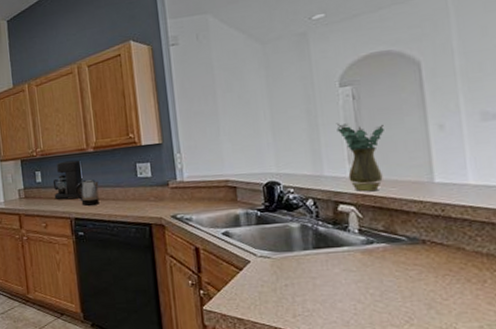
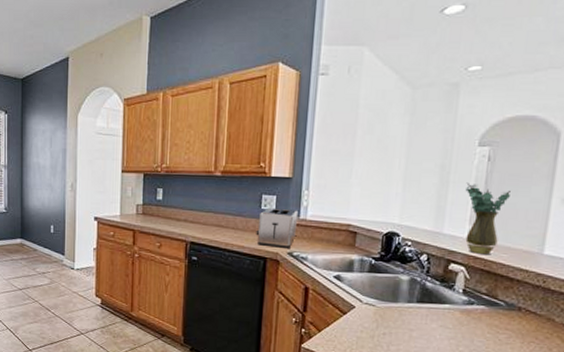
coffee maker: present [52,160,83,200] -> none [173,181,205,223]
kettle: present [75,179,100,206] -> none [195,203,221,231]
toaster: none [136,173,176,213] -> present [256,207,299,250]

